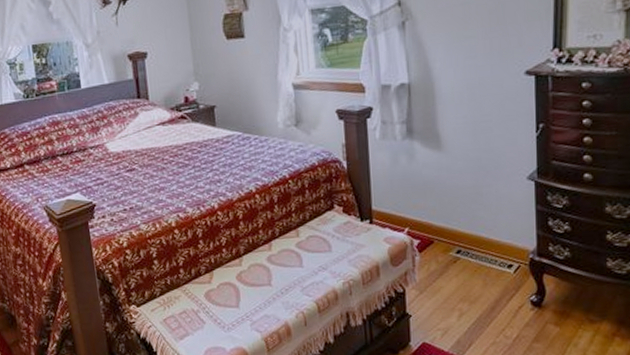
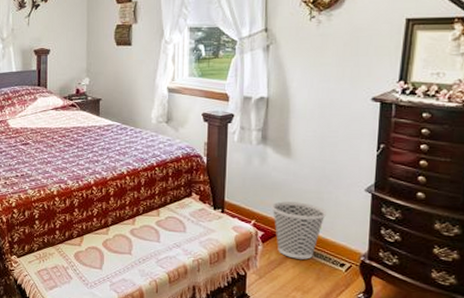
wastebasket: none [426,200,487,266] -> present [272,201,326,260]

